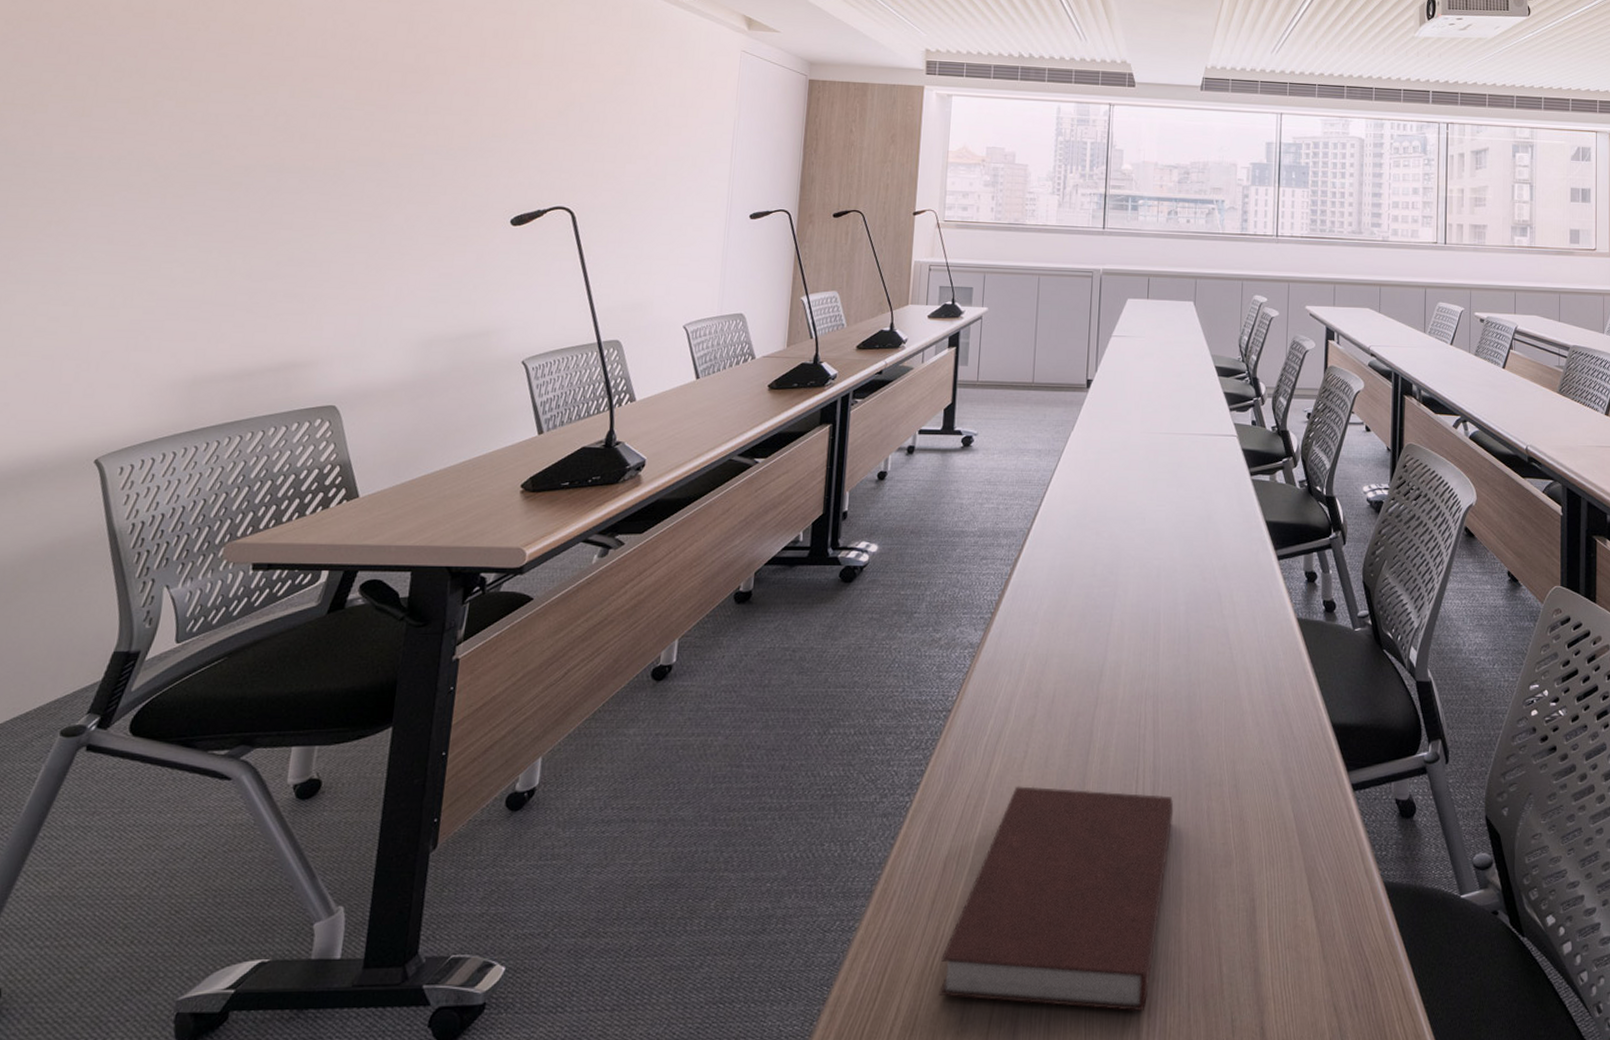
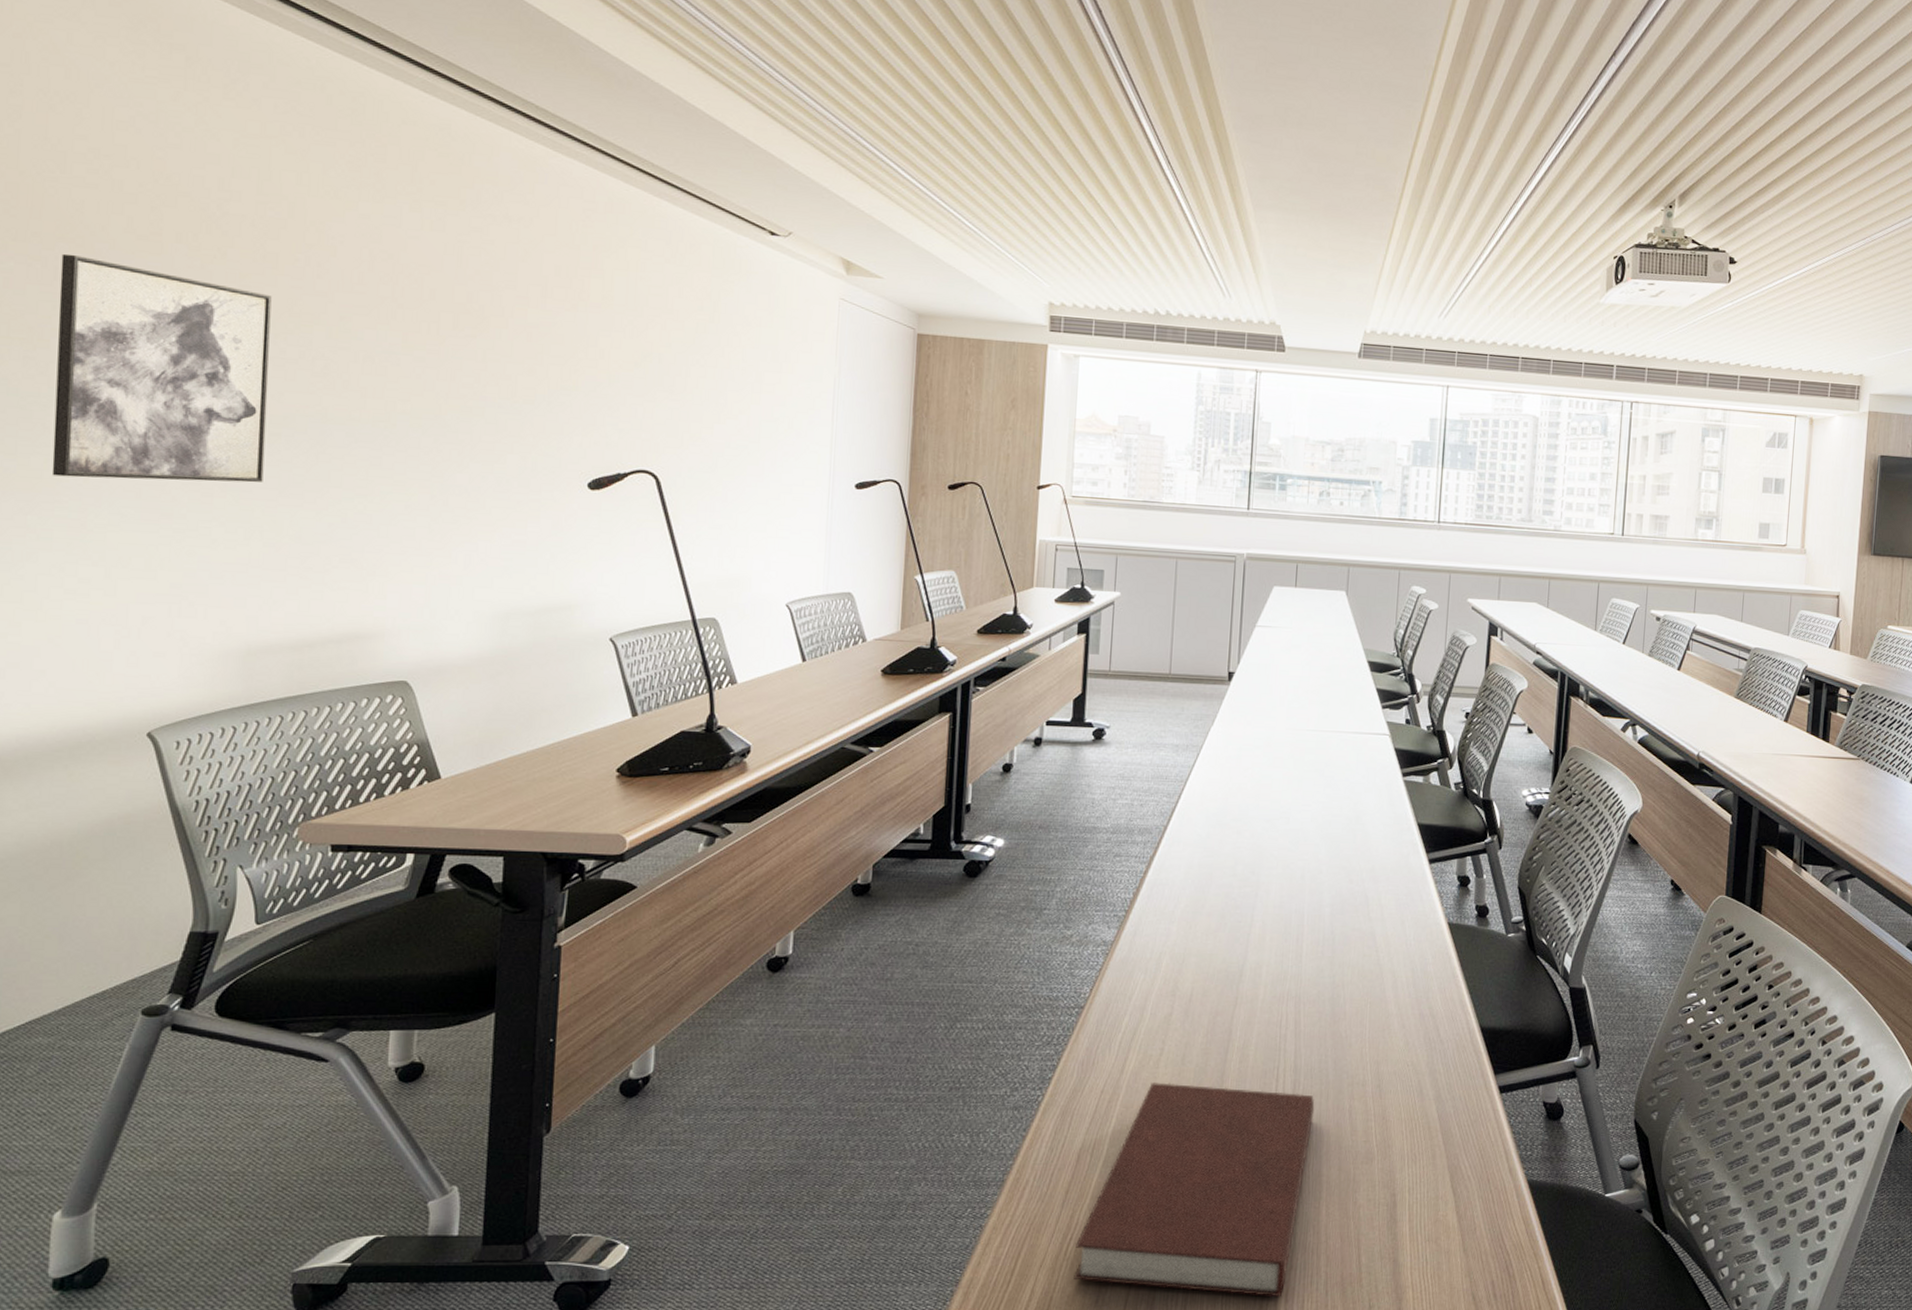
wall art: none [36,30,245,227] -> present [51,253,272,483]

